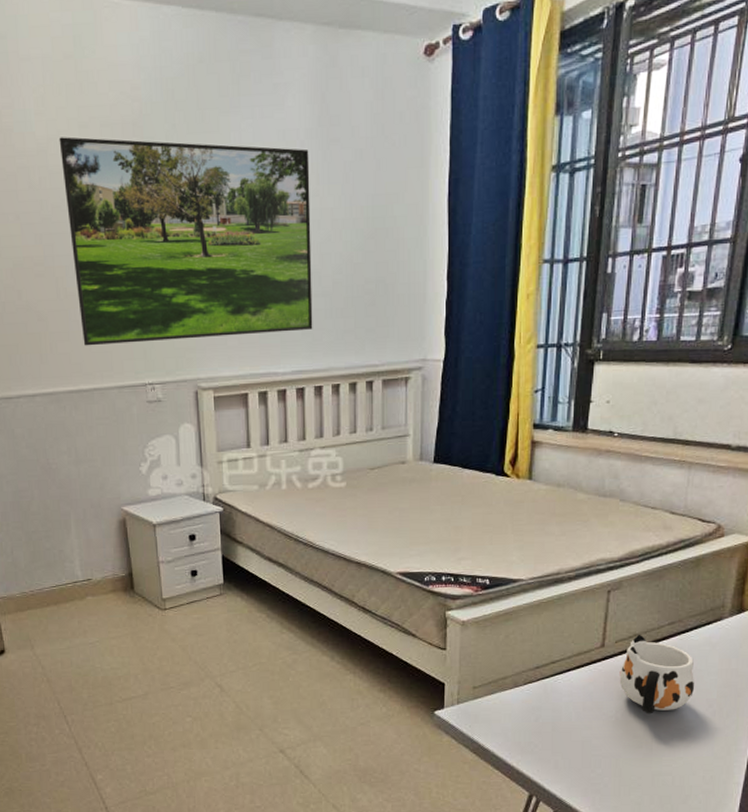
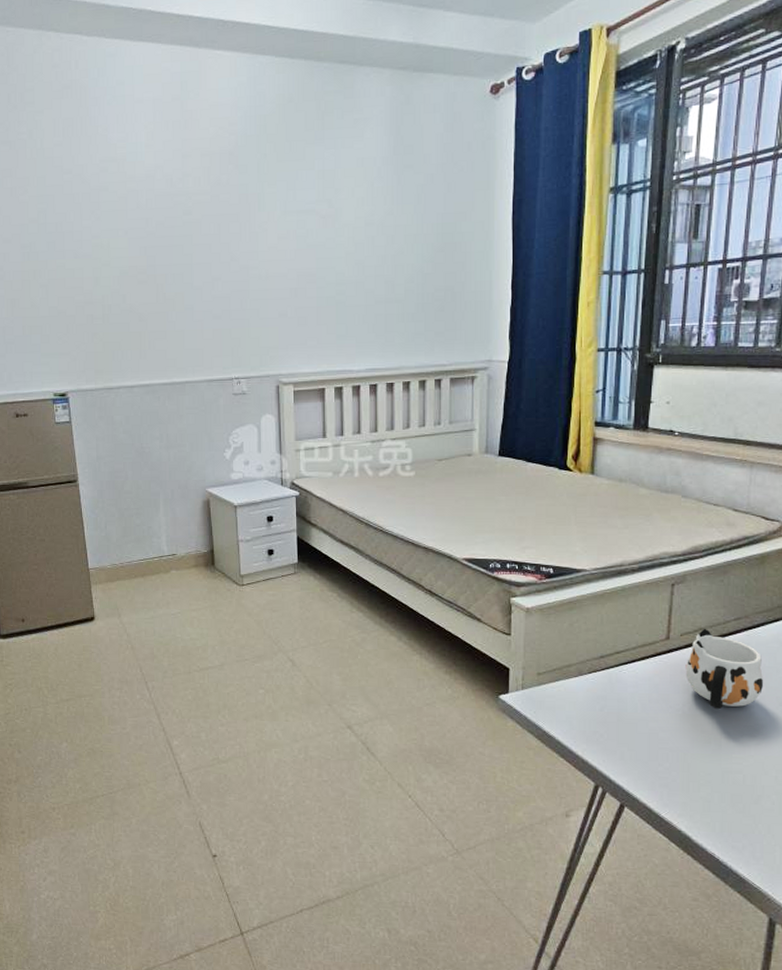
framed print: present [59,137,313,346] -> none [164,165,386,344]

